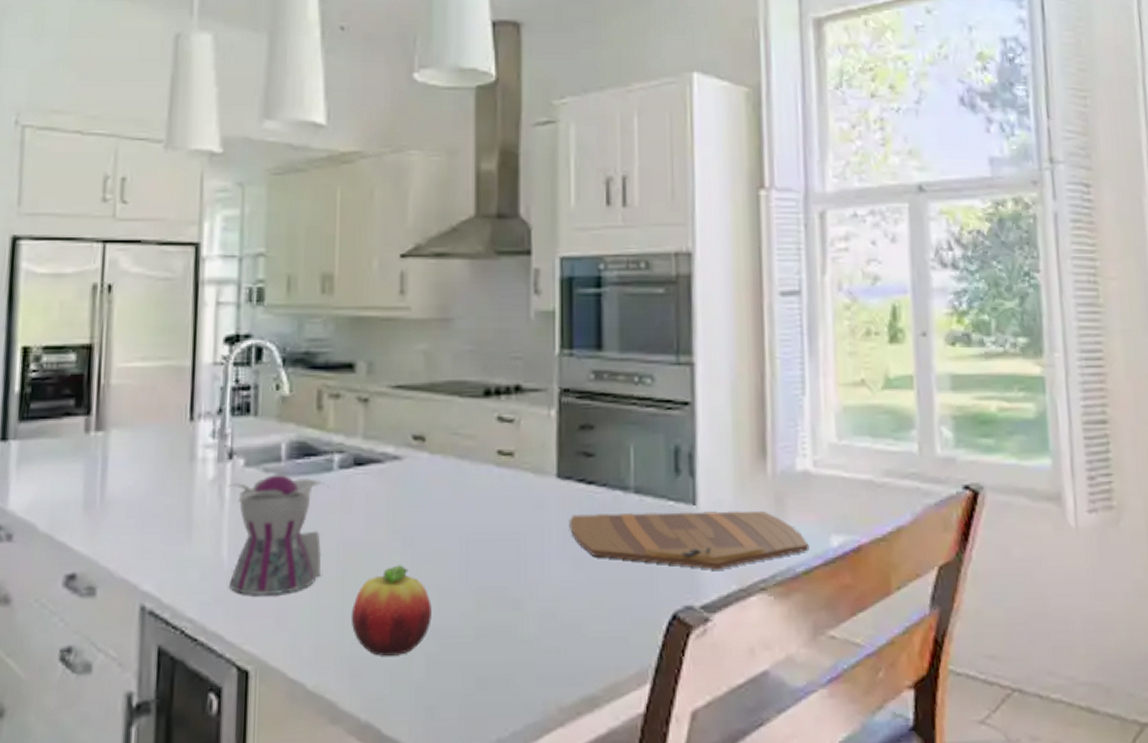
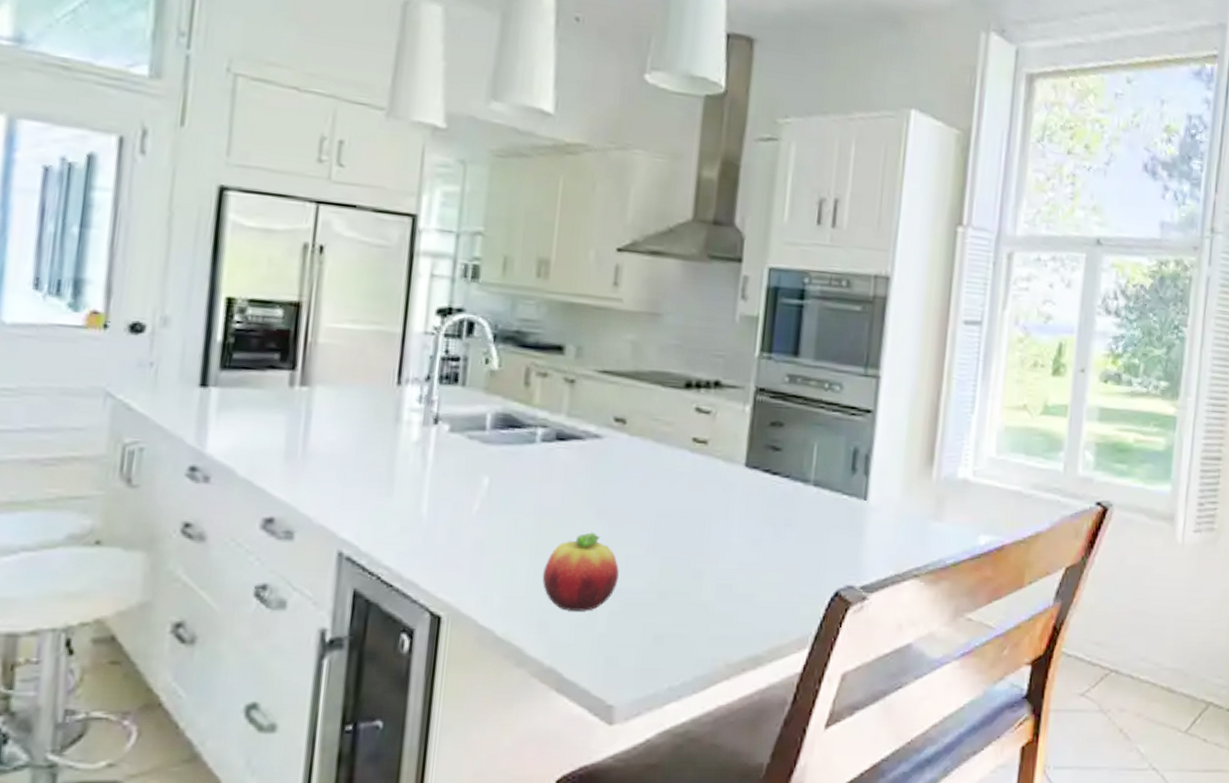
teapot: present [227,474,329,595] -> none [427,442,530,550]
cutting board: present [570,510,809,570] -> none [752,500,960,557]

